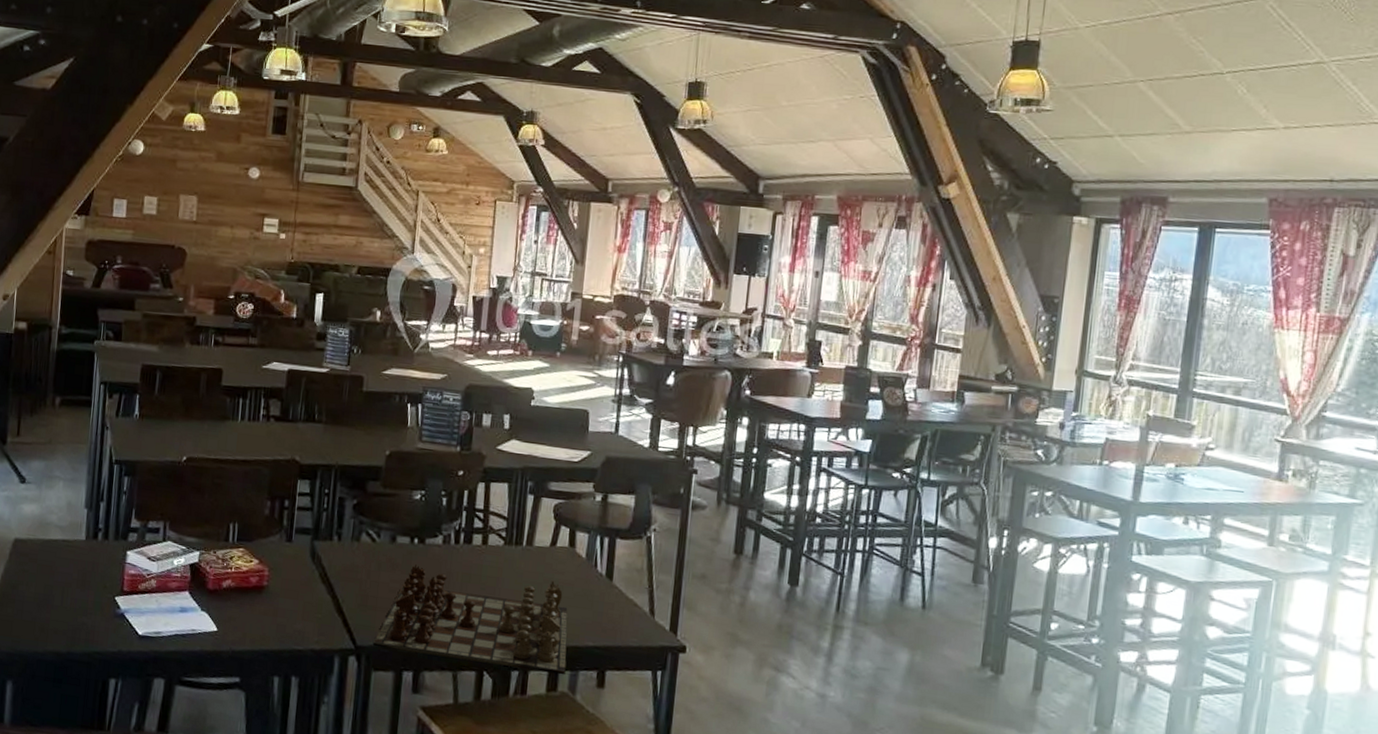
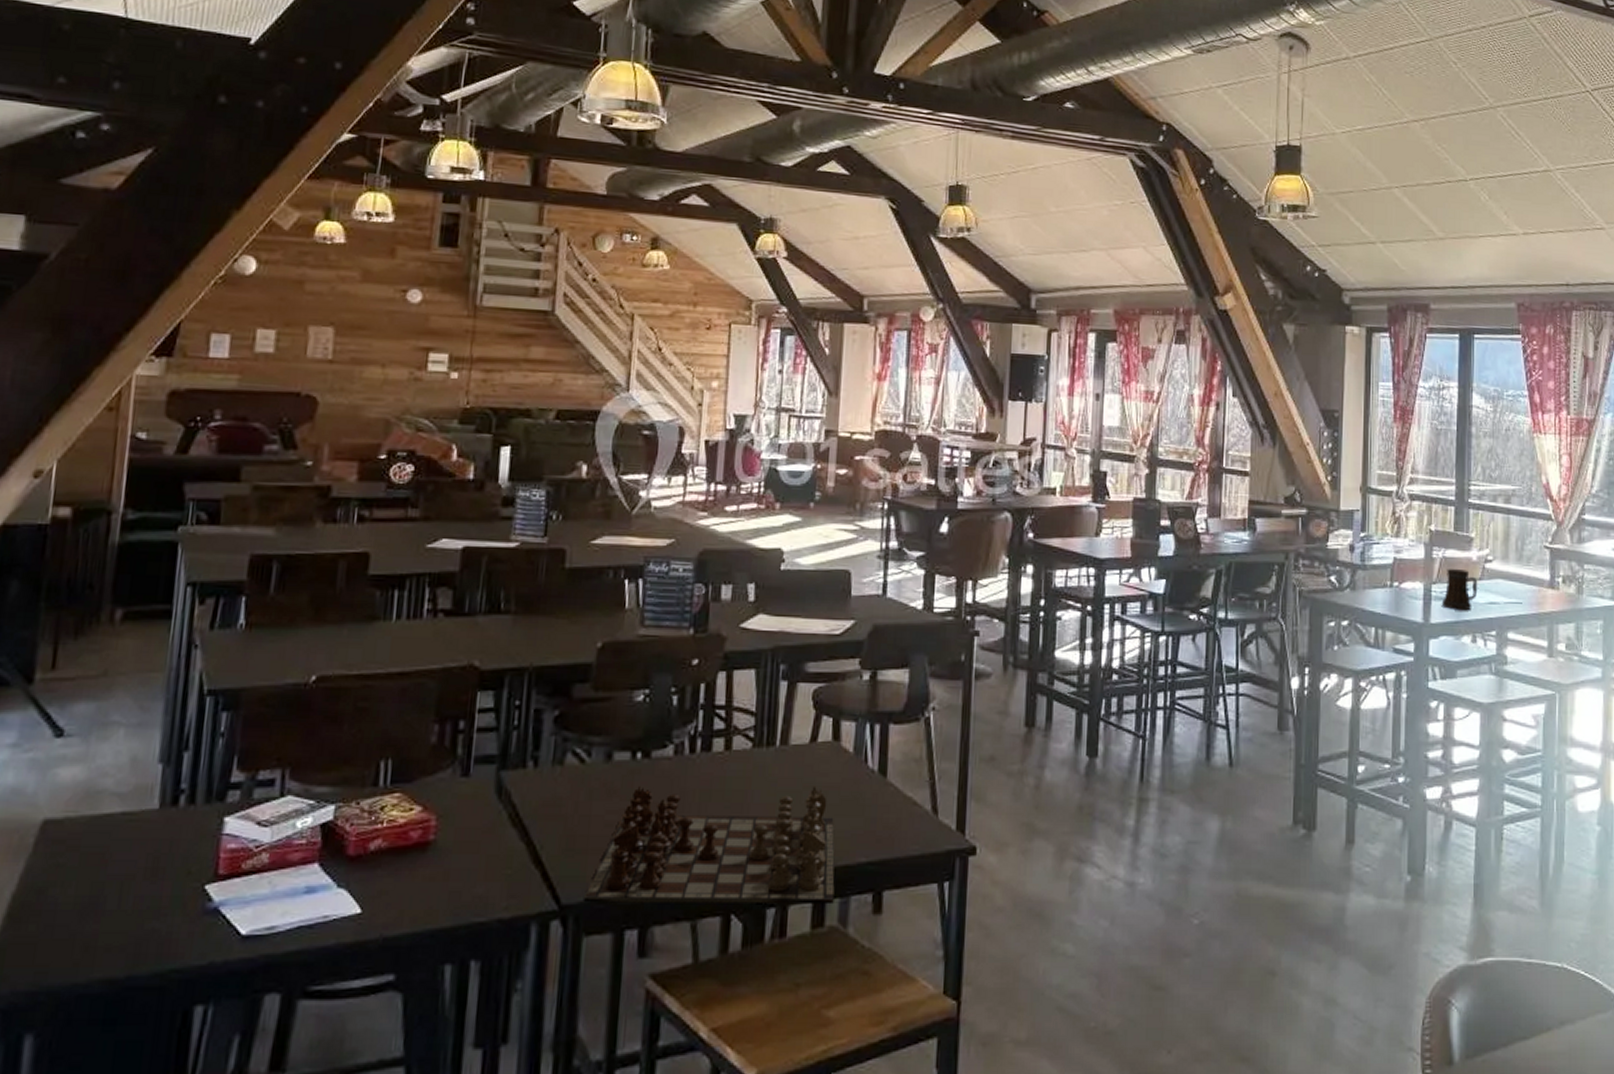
beer mug: none [1153,452,1196,493] -> present [1441,568,1478,610]

